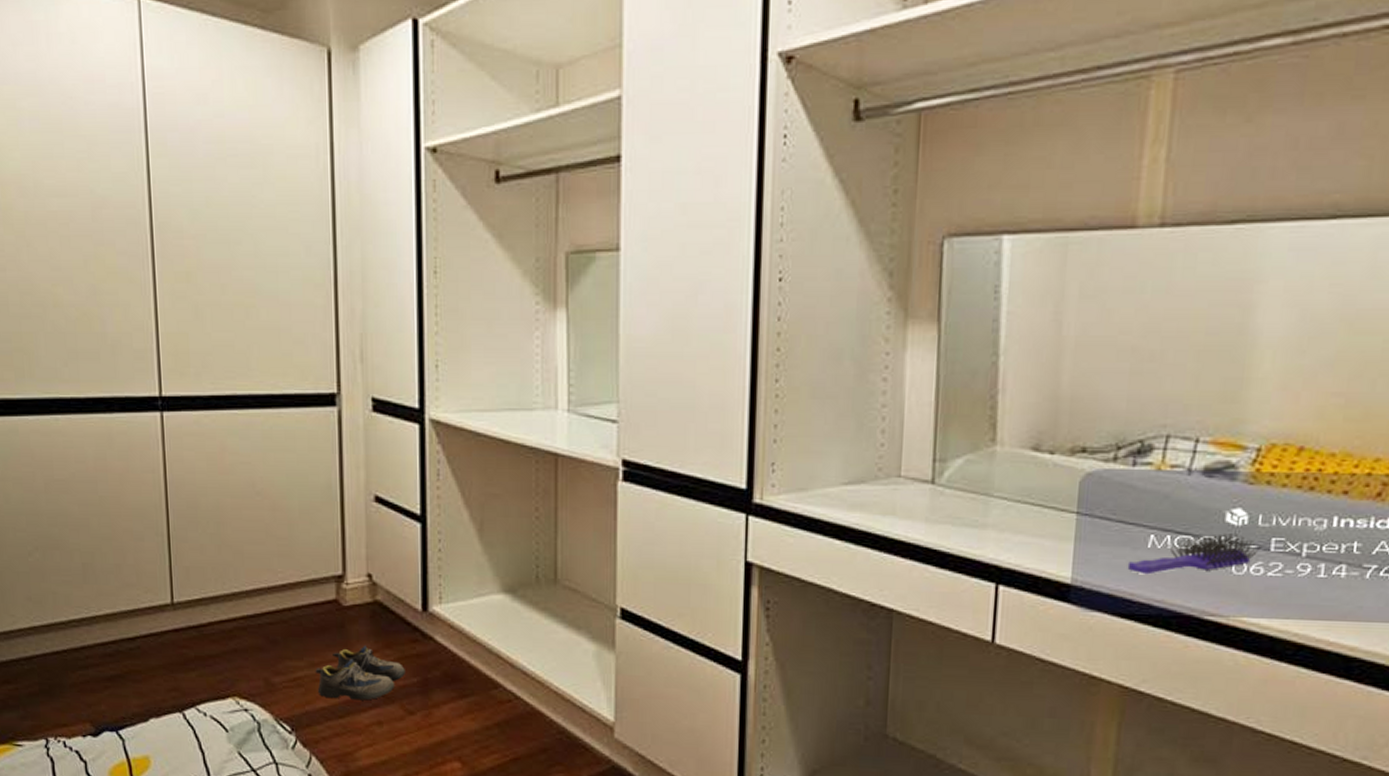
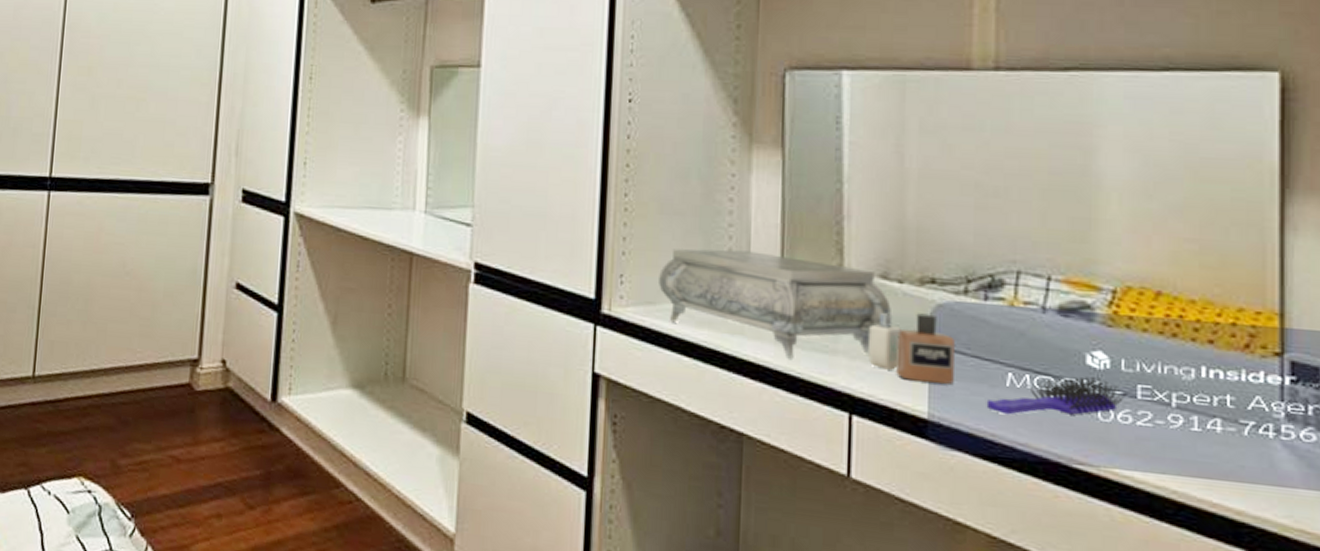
shoe: present [315,645,405,701] -> none [161,432,249,491]
jewelry box: none [811,431,1041,536] -> present [659,249,891,359]
perfume: none [1017,484,1050,540] -> present [868,312,901,370]
perfume: none [1043,483,1101,549] -> present [896,313,955,384]

